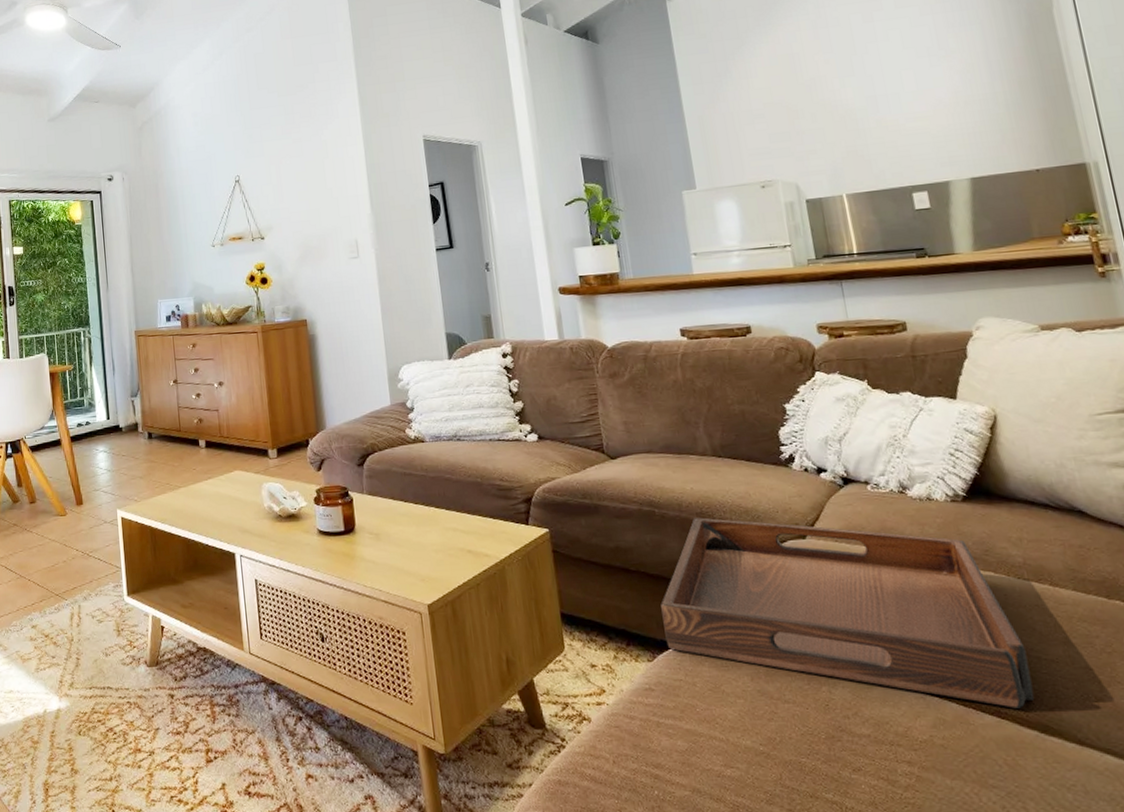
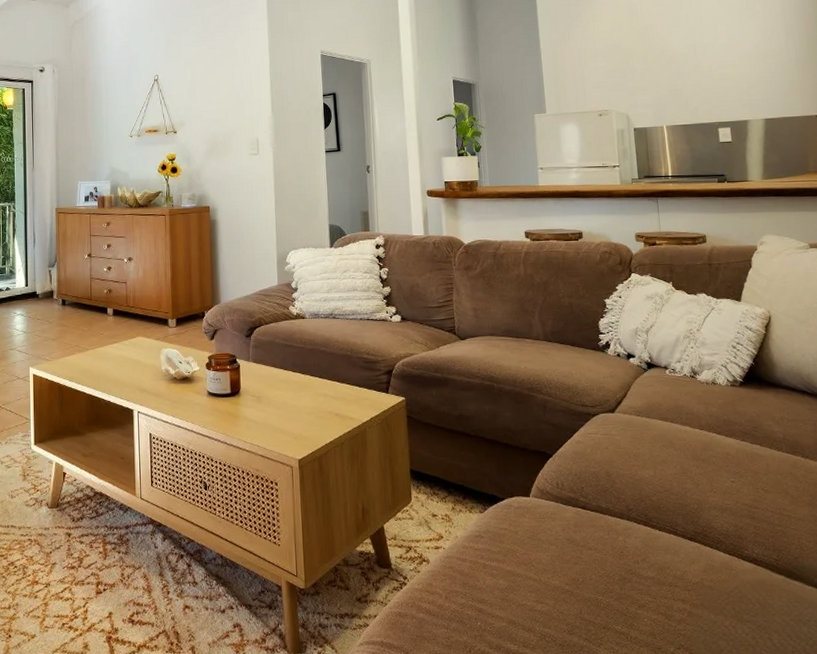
serving tray: present [660,517,1035,709] -> none [493,392,784,557]

